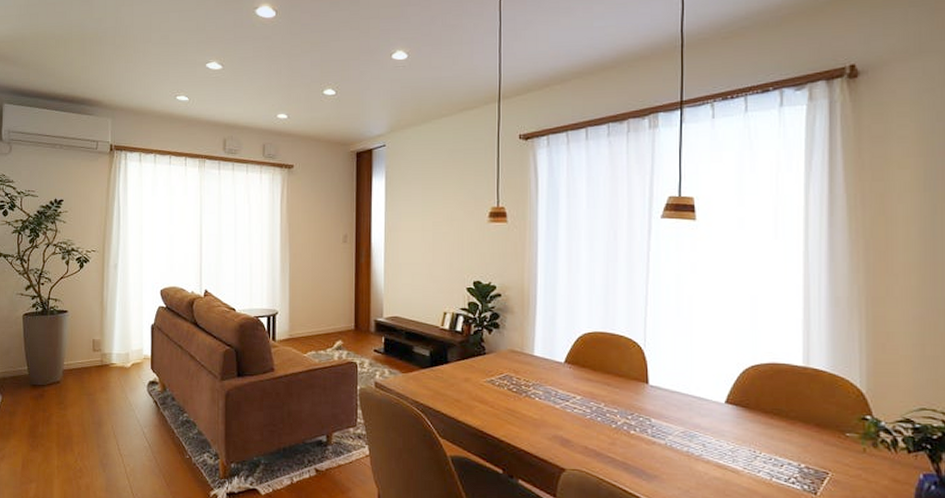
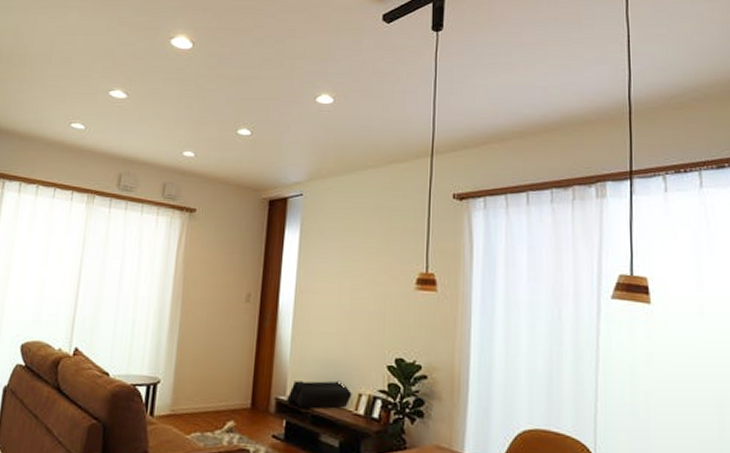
speaker: none [384,304,438,328] -> present [286,381,352,410]

